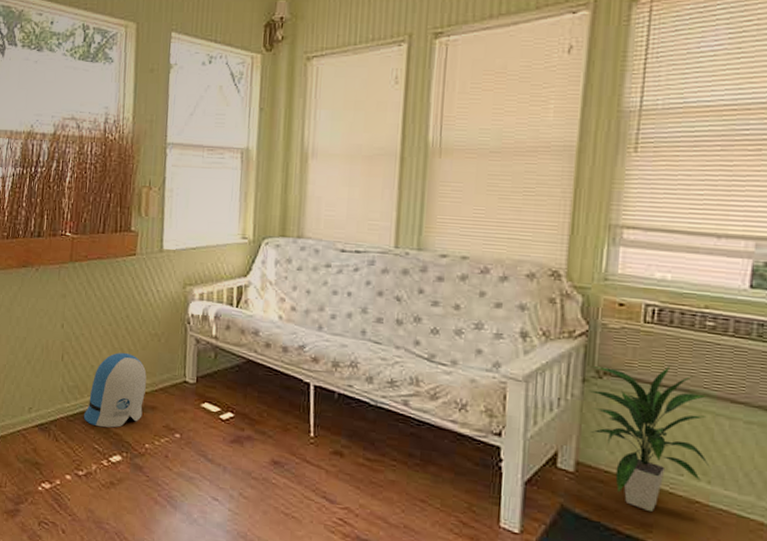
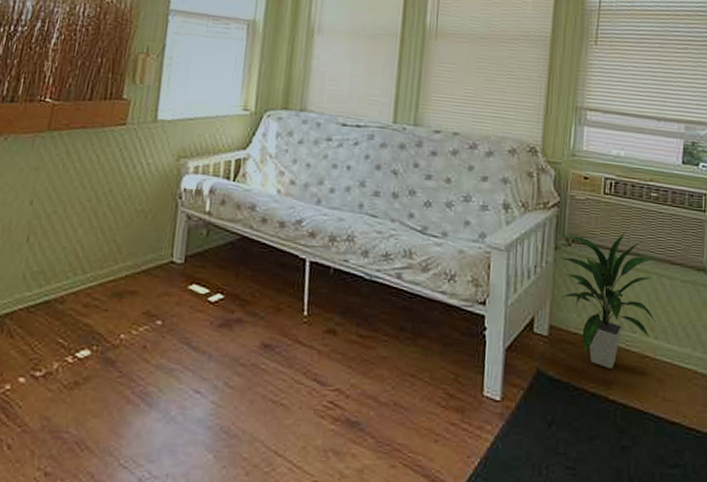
sun visor: present [83,352,147,428] -> none [47,232,129,318]

